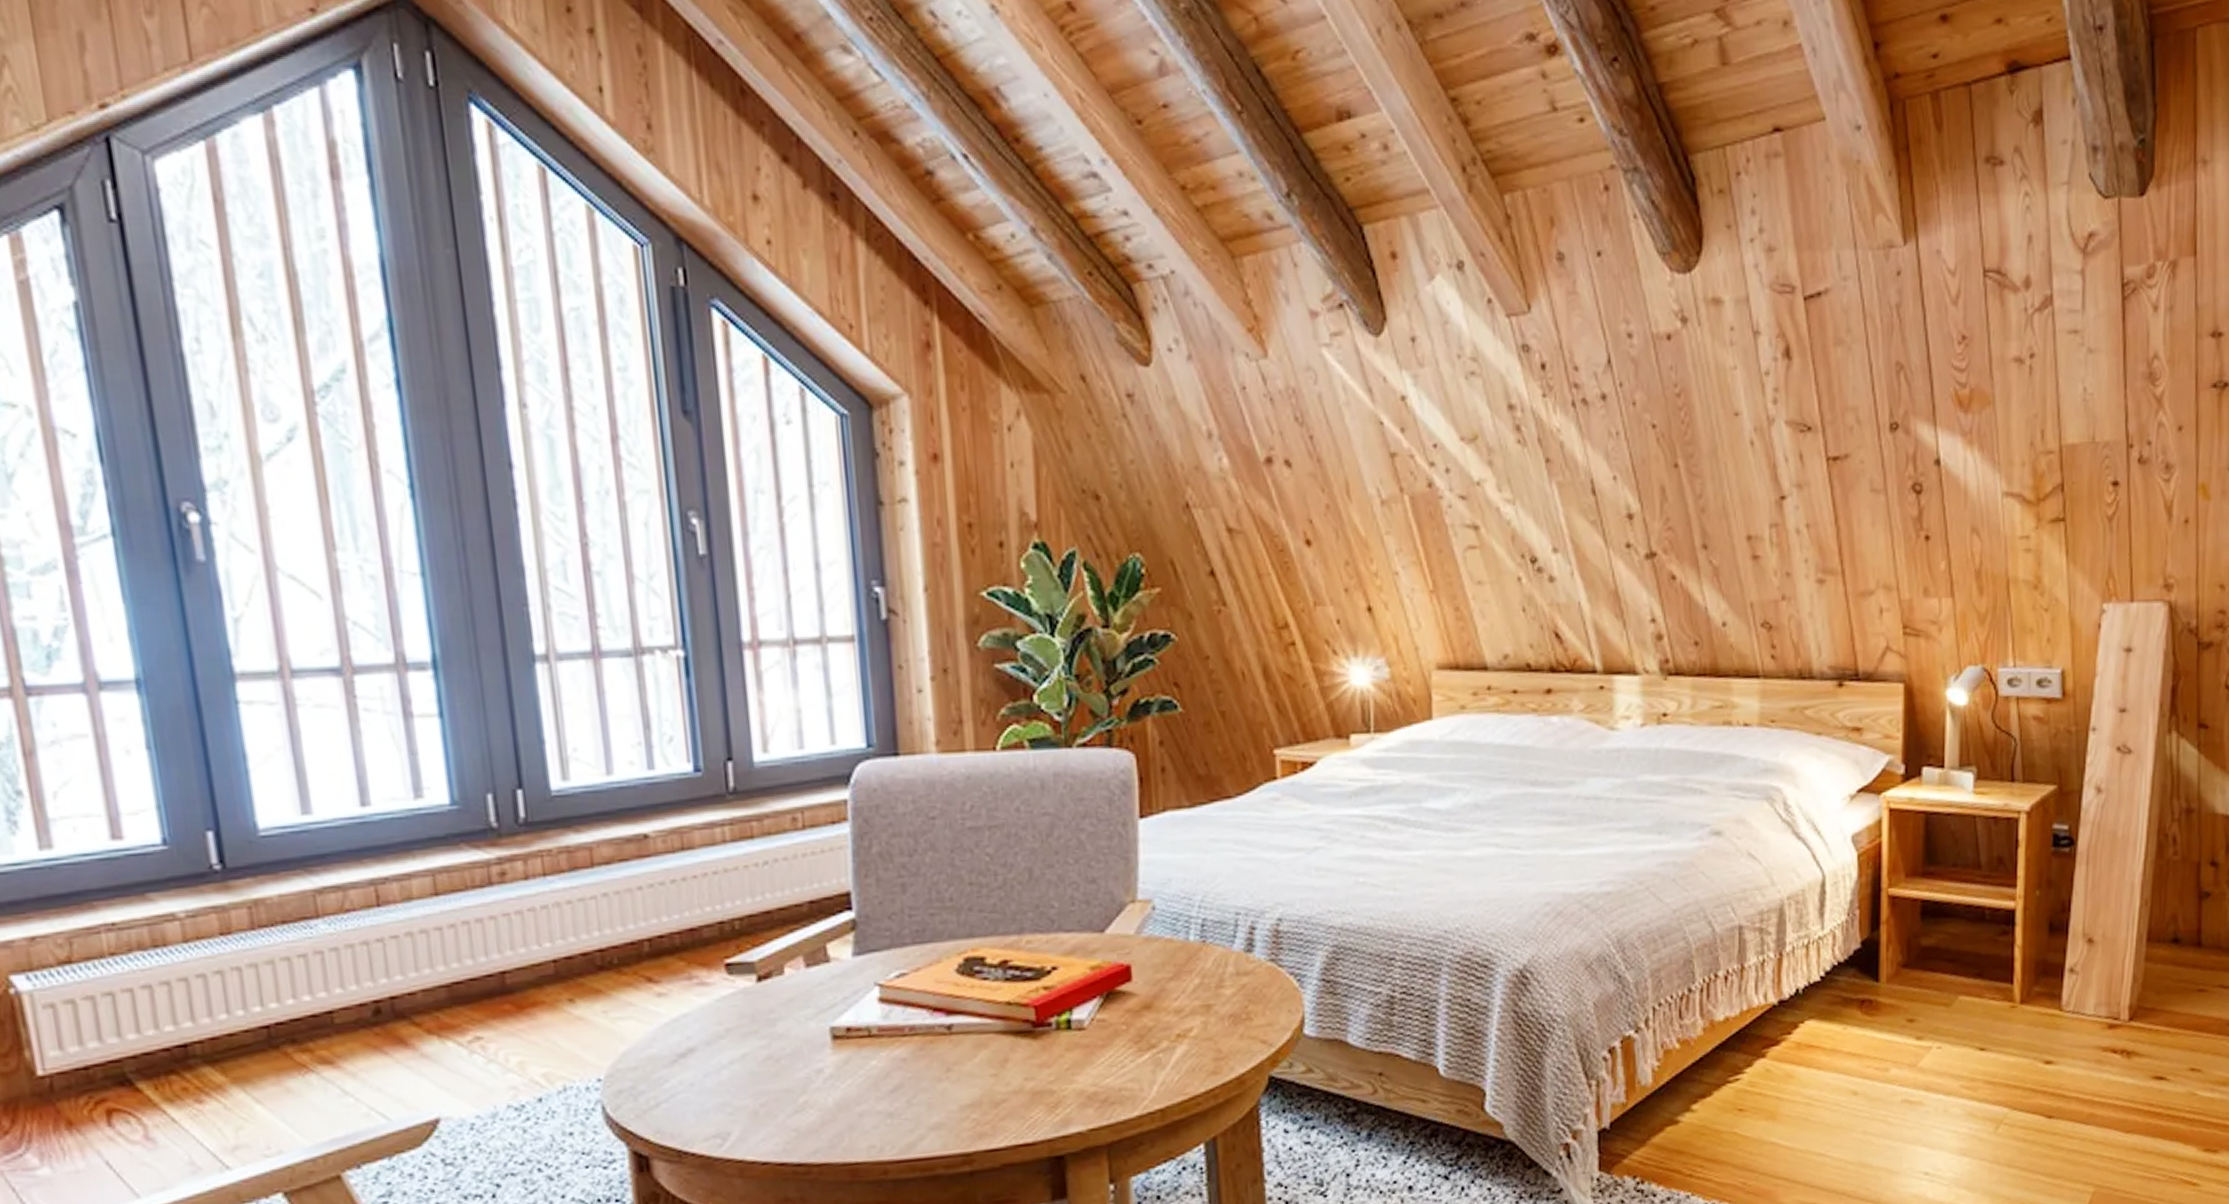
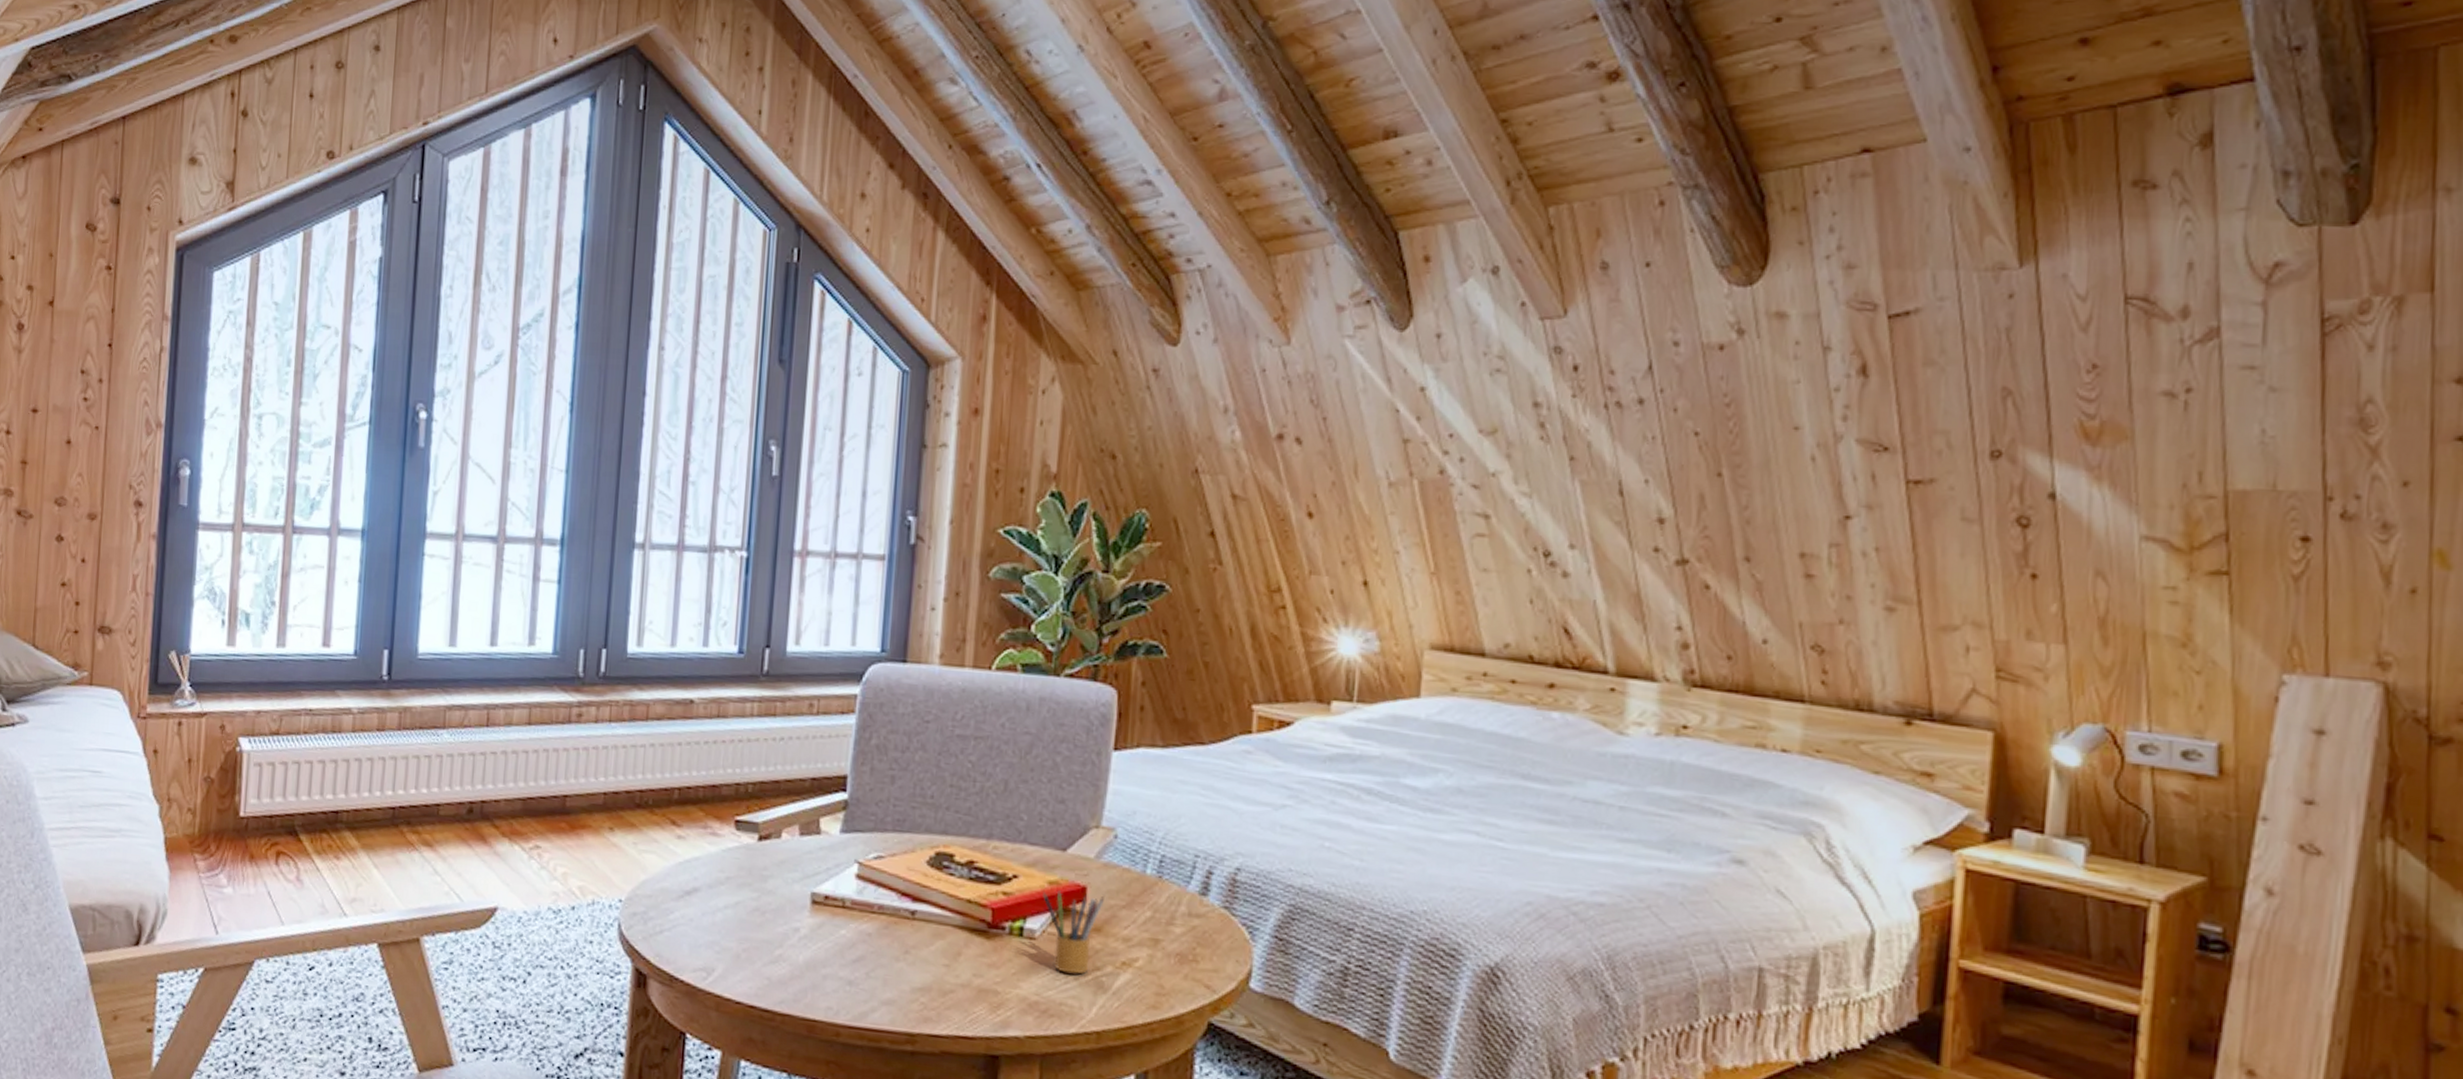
pencil box: none [1085,970,1152,1057] -> present [1041,890,1106,975]

